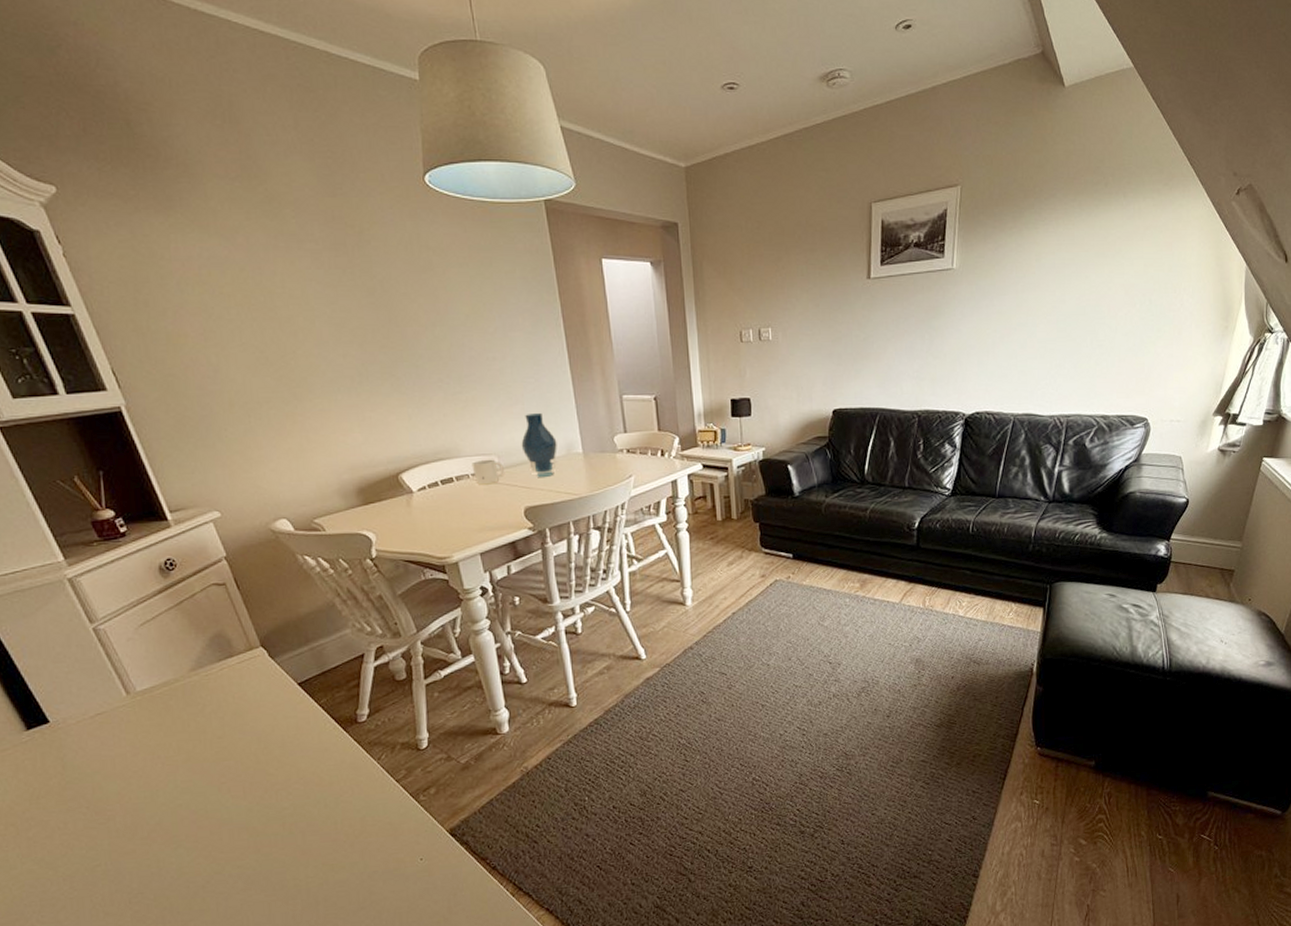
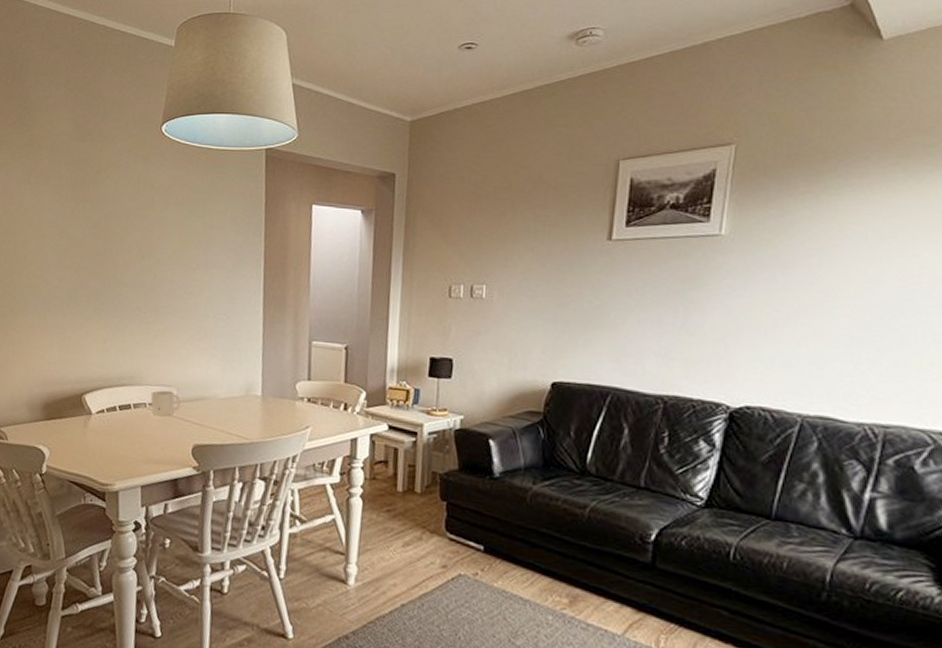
vase: present [521,412,557,478] -> none [201,349,238,417]

